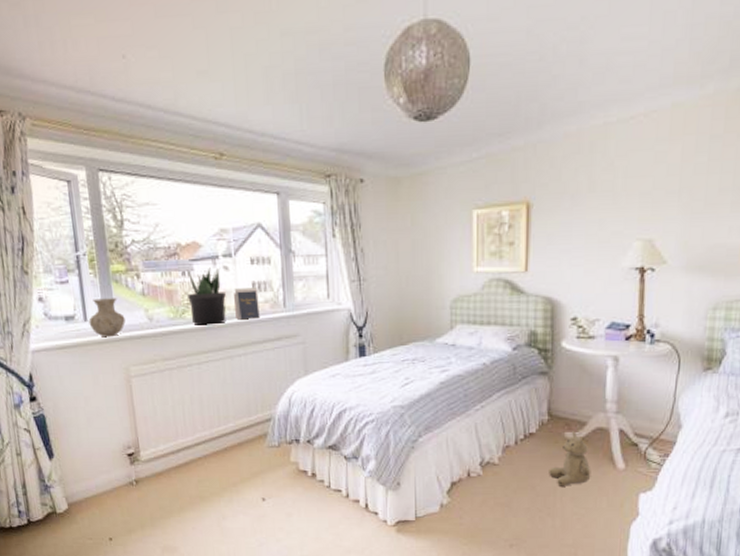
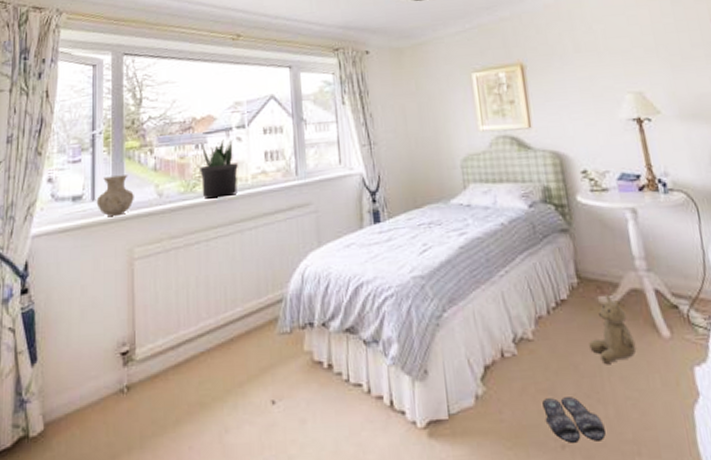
books: present [234,288,260,320] -> none [246,157,272,191]
slippers: none [499,510,550,545] -> present [542,397,606,444]

